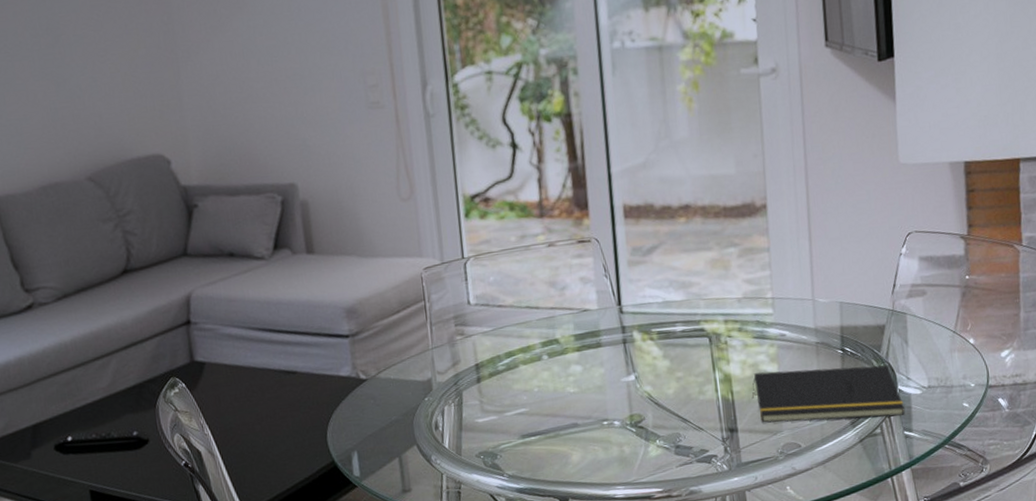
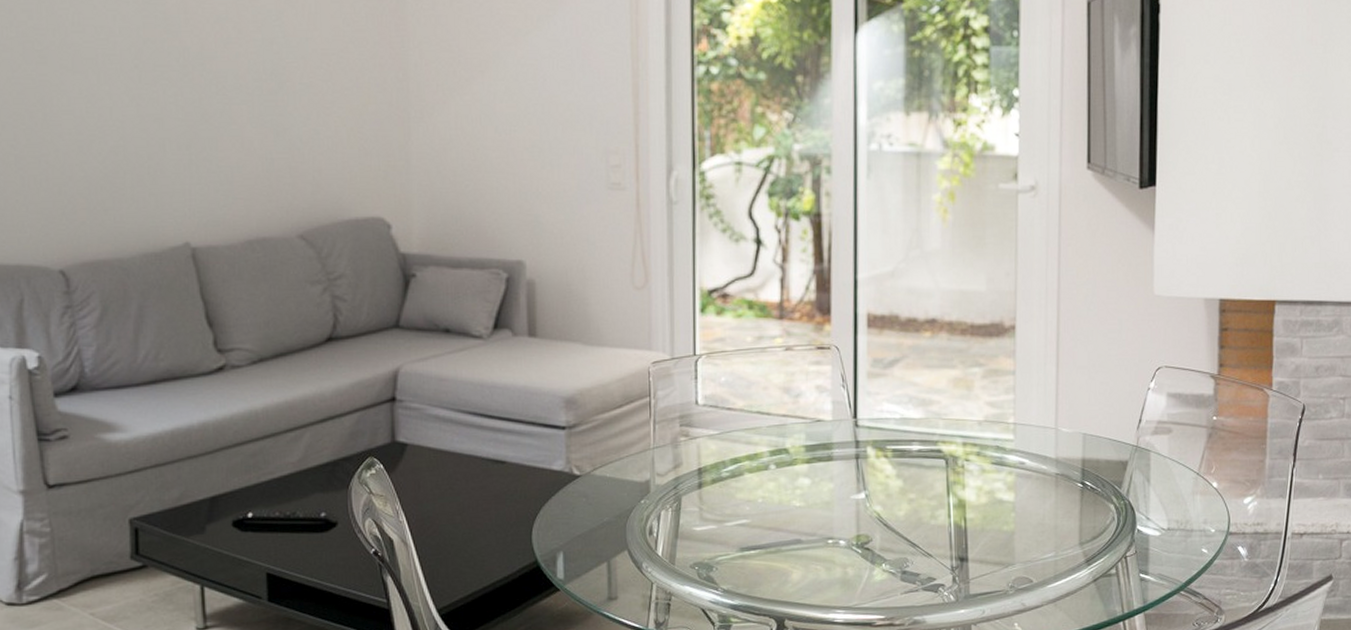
notepad: present [751,365,905,423] -> none [985,500,1141,557]

